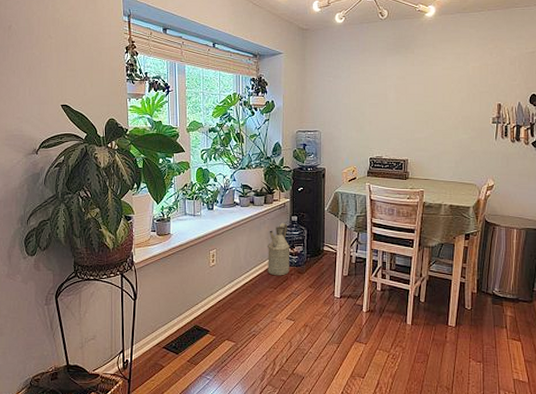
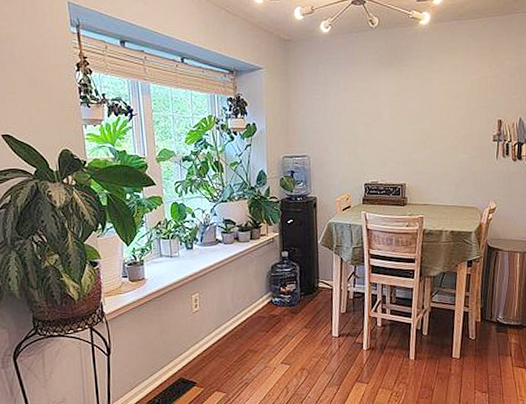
watering can: present [267,223,290,276] -> none [255,260,282,318]

